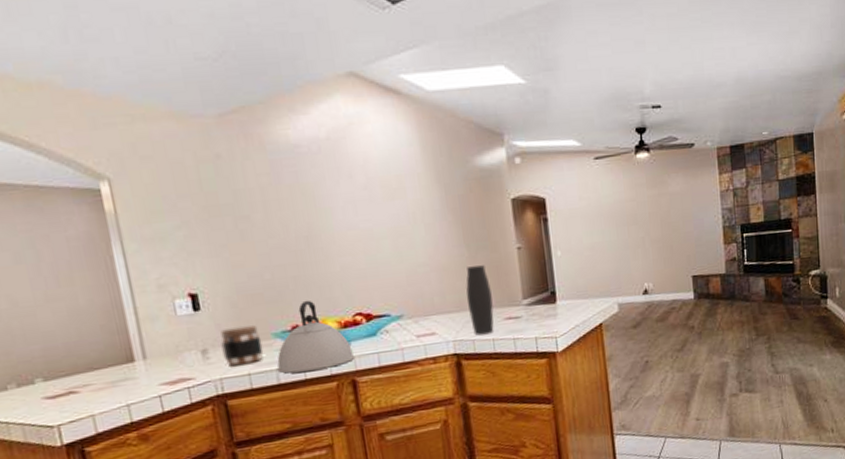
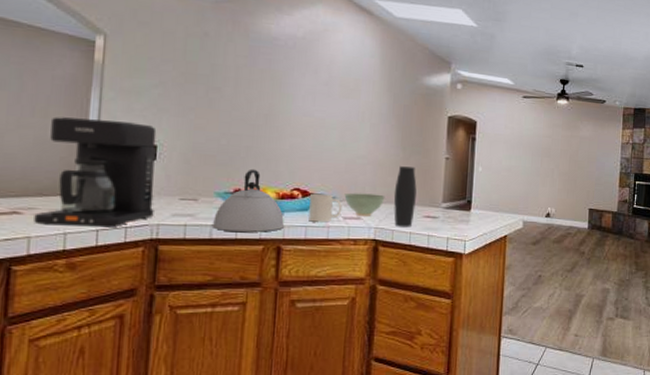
coffee maker: none [79,272,214,401] -> present [34,116,157,228]
jar: present [220,324,264,366] -> none [166,180,204,216]
mug: none [375,312,413,347] -> present [309,193,342,223]
bowl: none [412,303,458,331] -> present [344,192,385,216]

